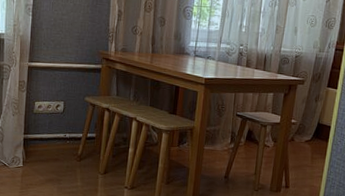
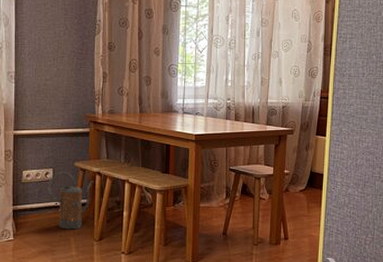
watering can: none [58,105,103,162] -> present [48,172,94,230]

